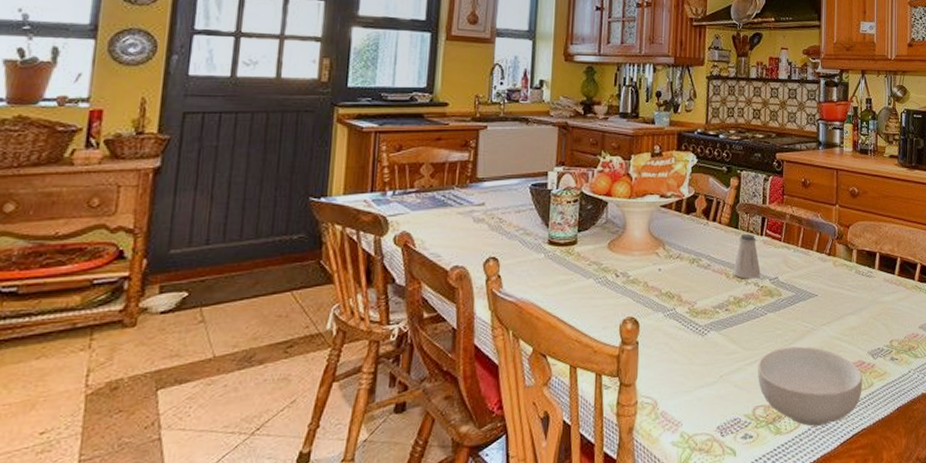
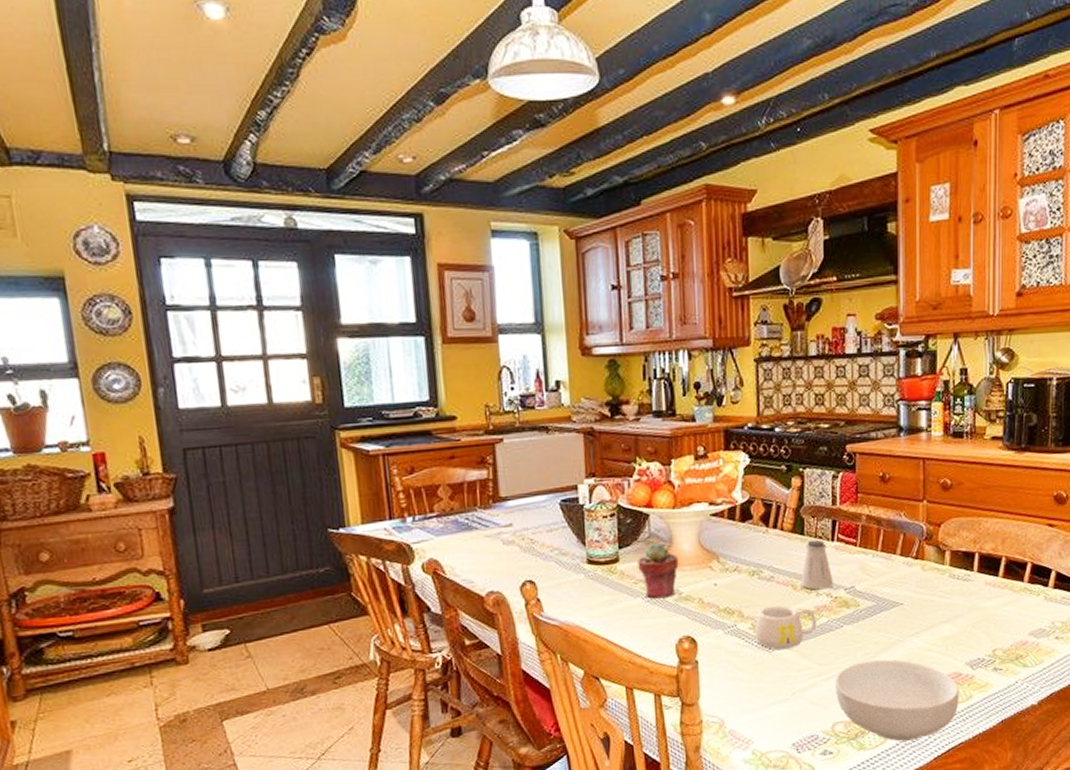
potted succulent: none [593,228,630,281] -> present [638,542,679,599]
mug: none [690,291,745,334] -> present [754,605,817,650]

